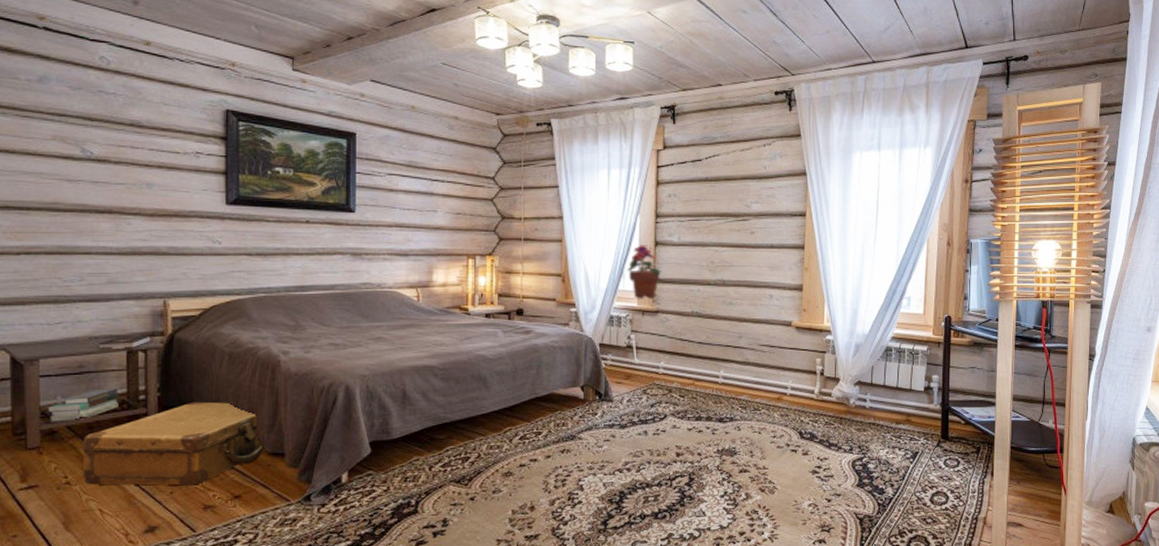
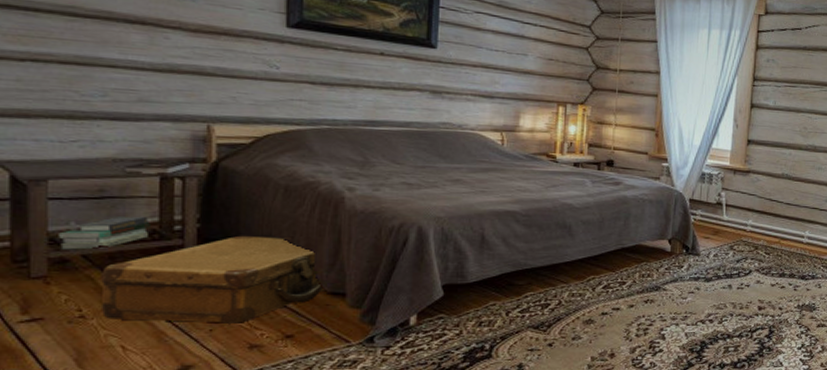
potted flower: present [626,245,663,300] -> none [721,106,756,160]

